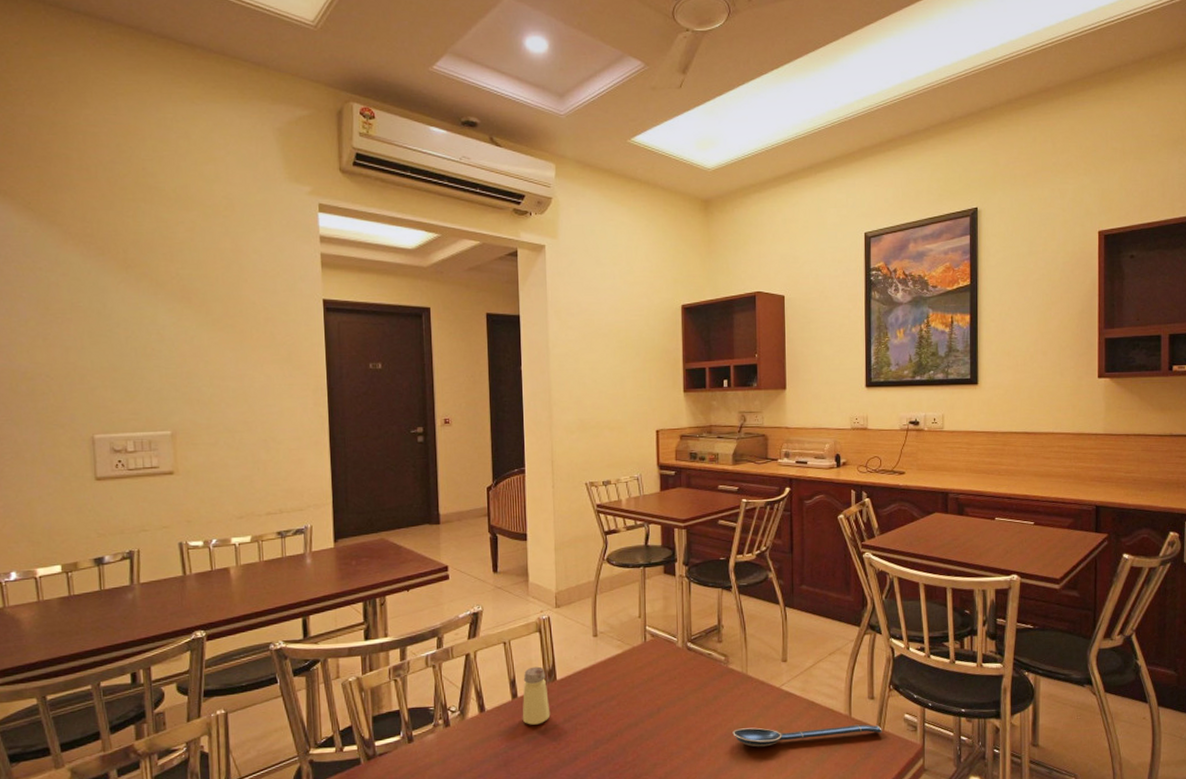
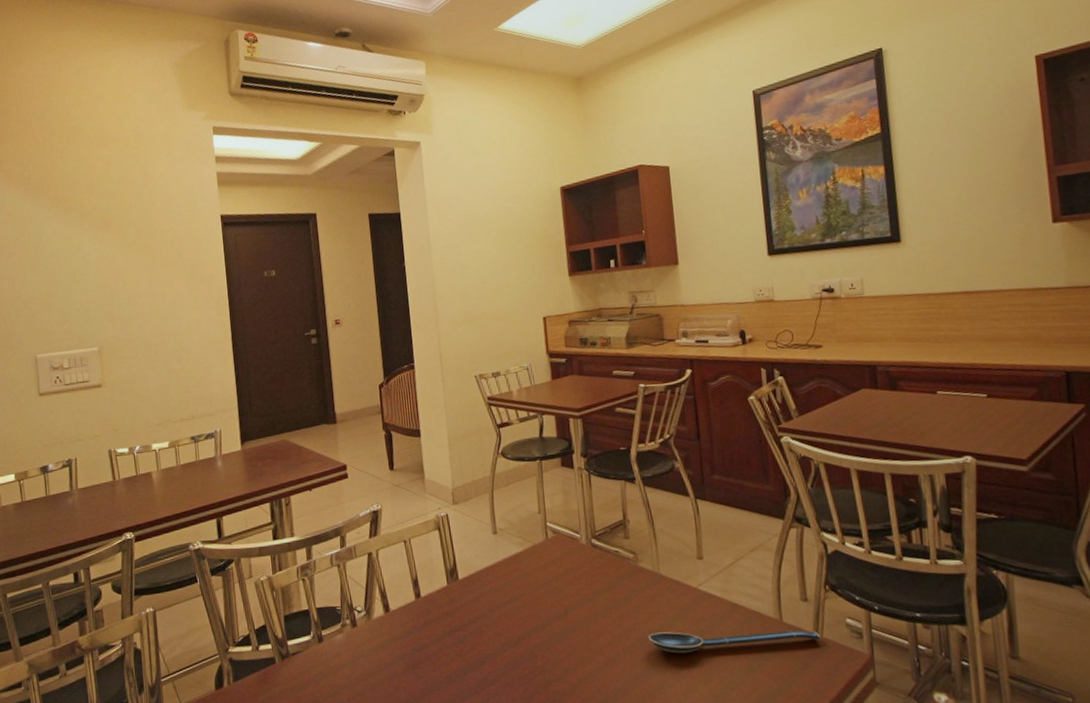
saltshaker: present [522,666,551,725] -> none [425,565,455,626]

